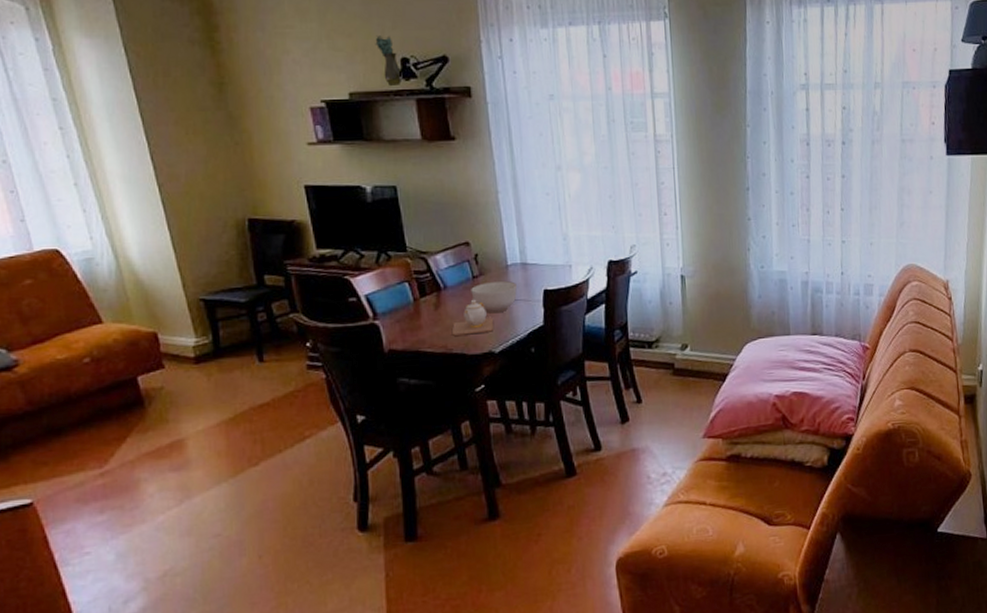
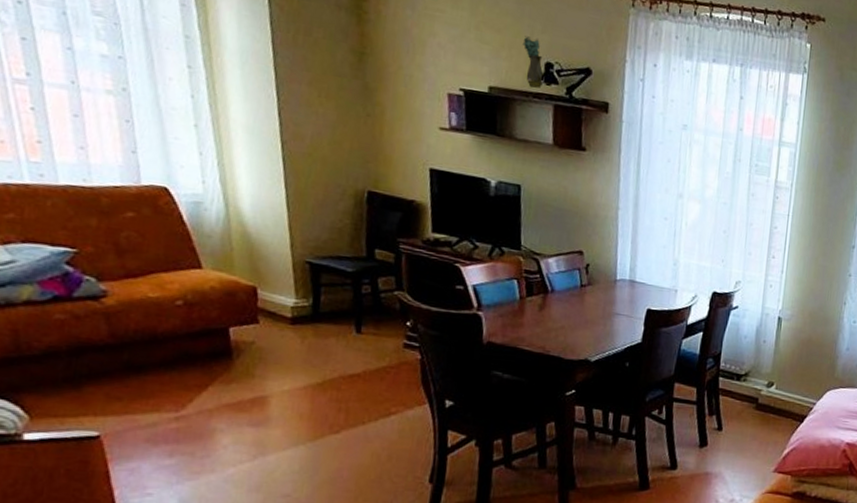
teapot: present [451,299,493,337] -> none [551,306,594,341]
bowl: present [471,280,517,314] -> none [576,292,622,324]

